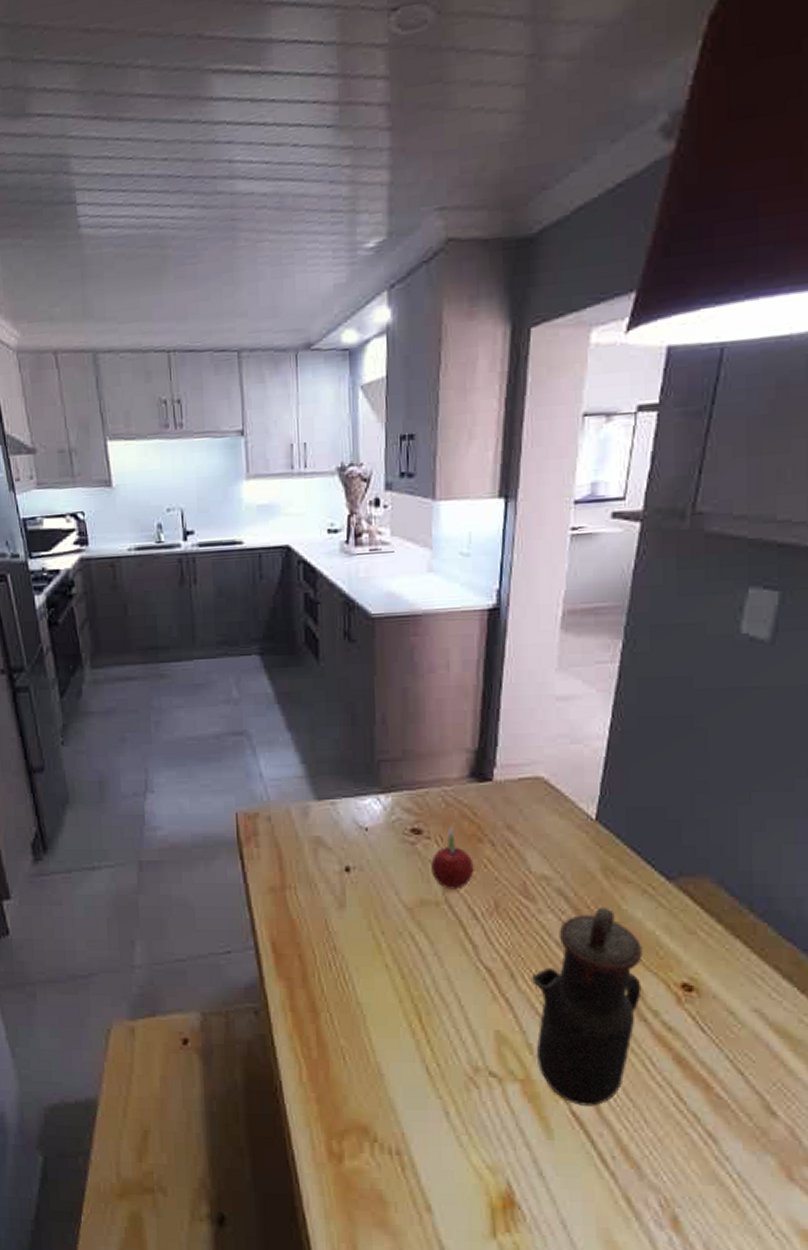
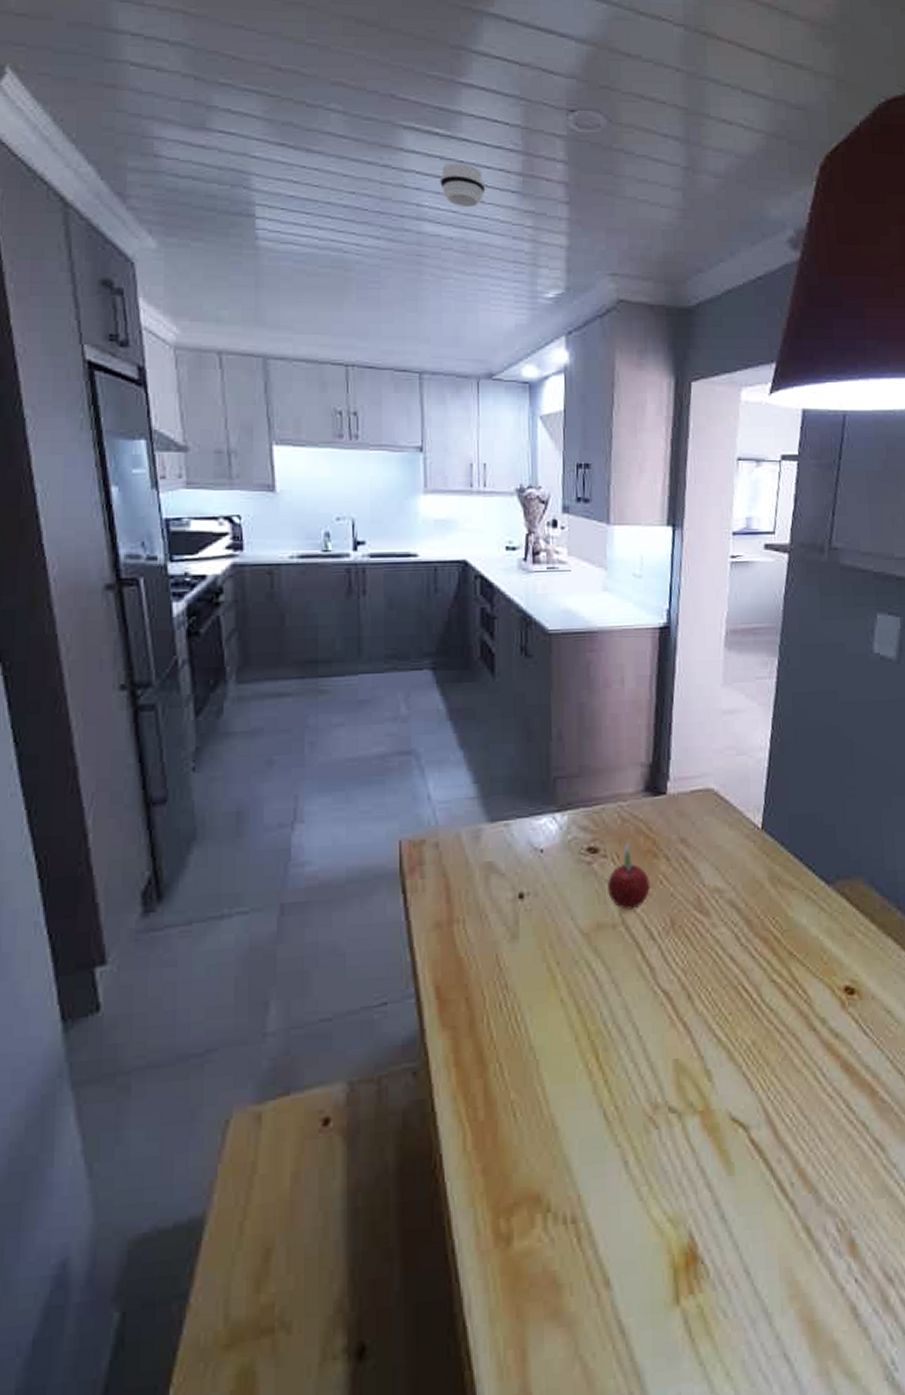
smoke detector: none [251,101,300,156] -> present [440,162,486,208]
teapot: present [532,907,643,1106] -> none [708,916,810,1131]

